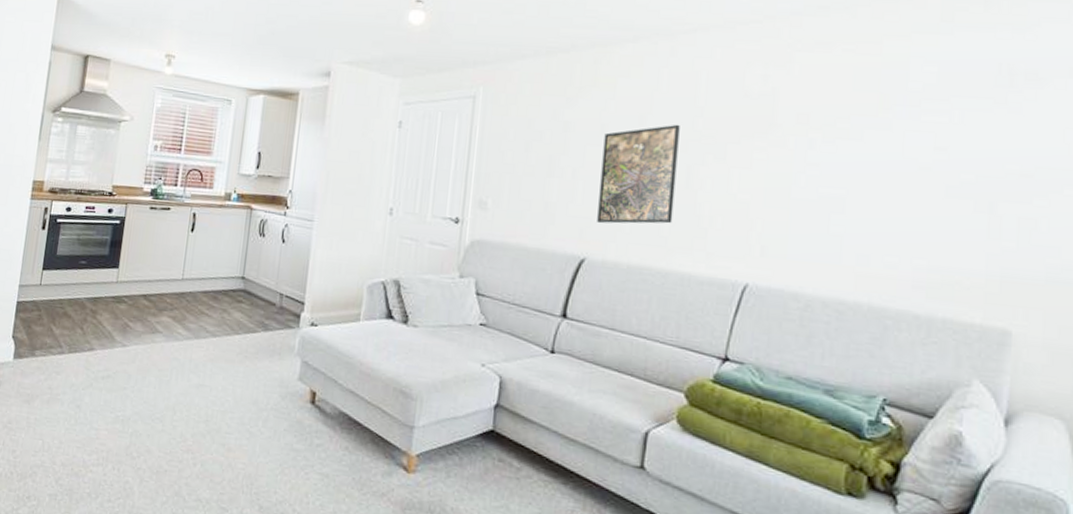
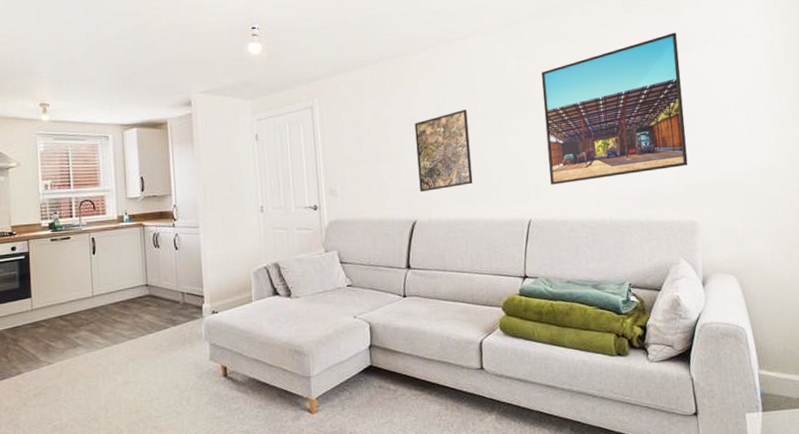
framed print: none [784,55,1023,249] -> present [541,32,688,185]

